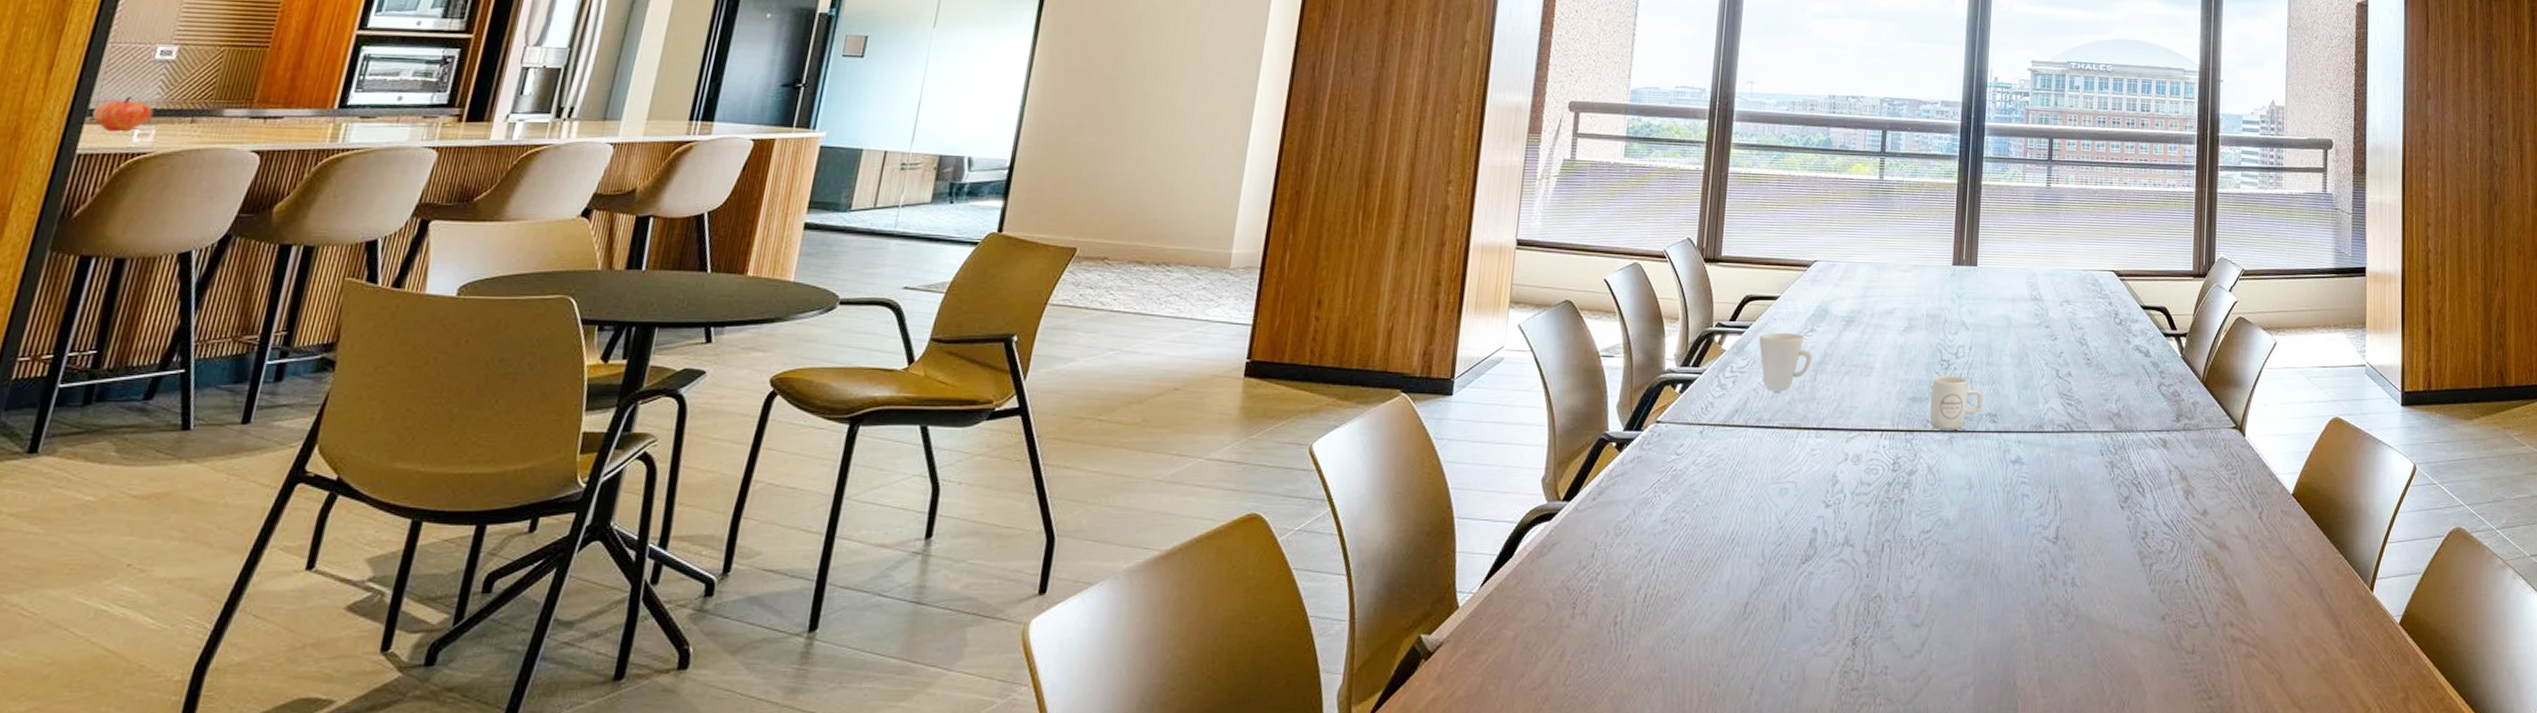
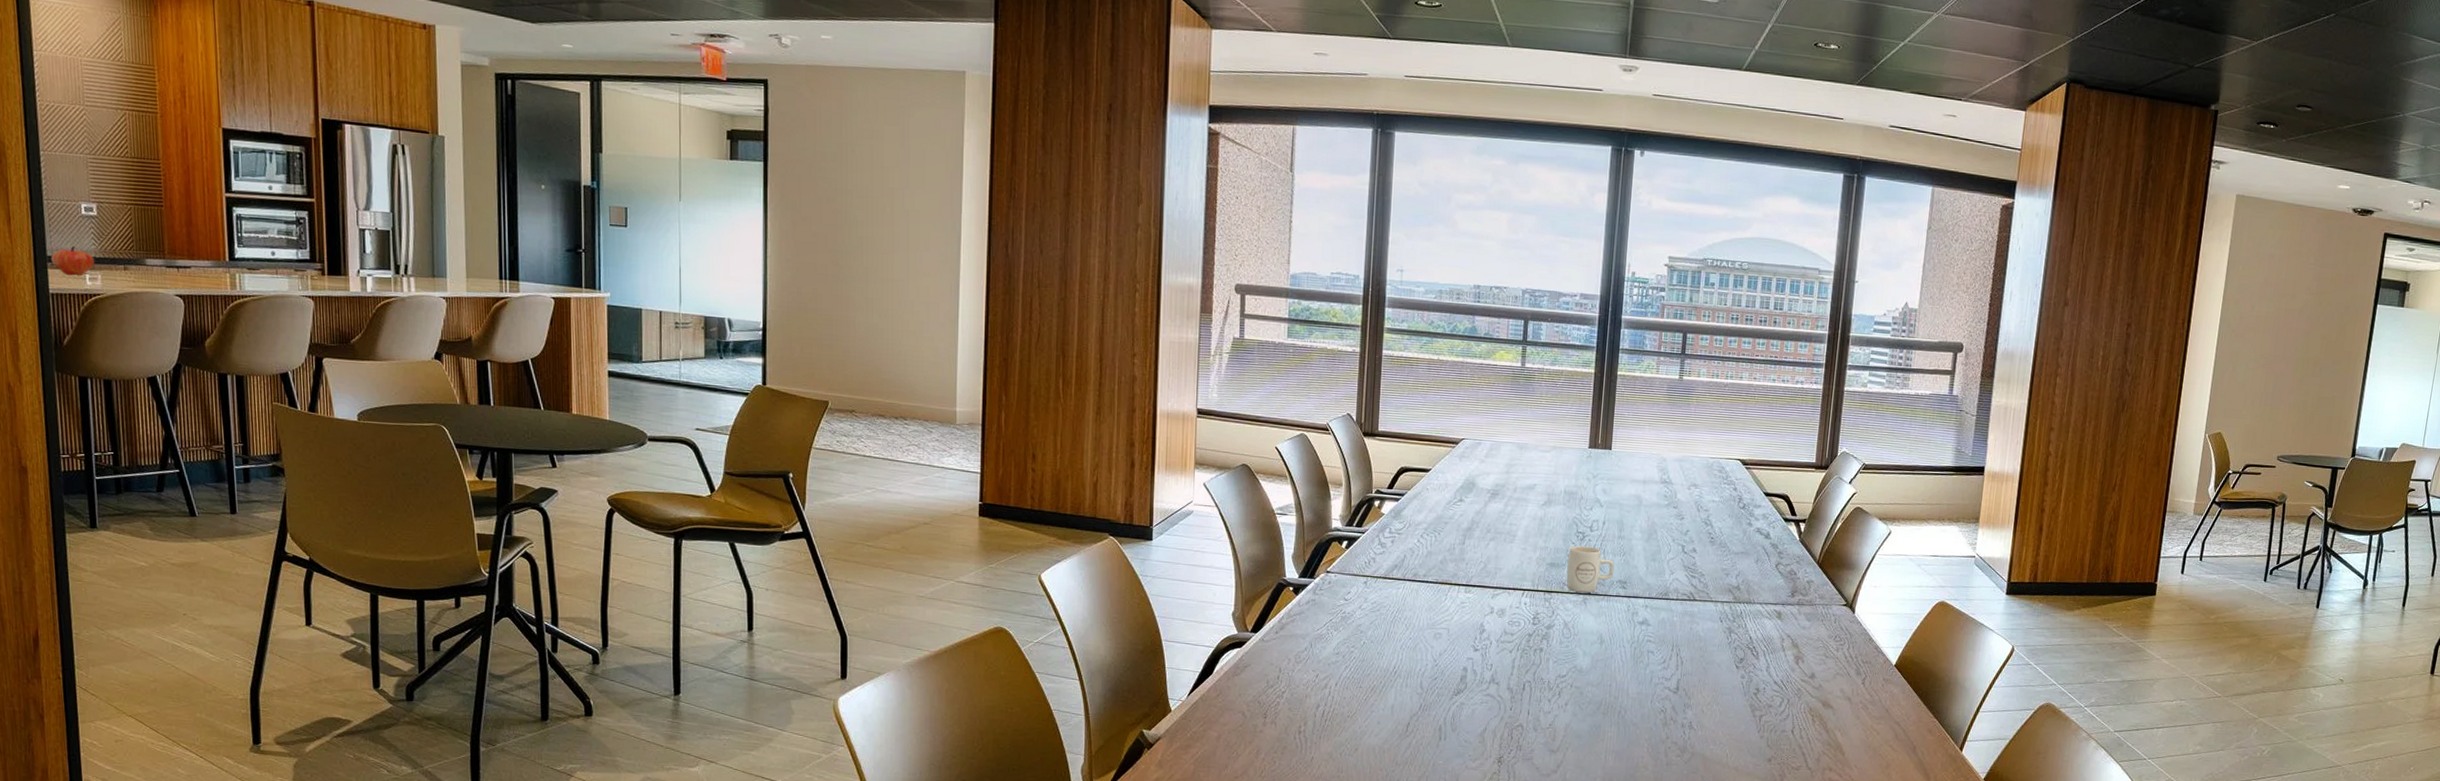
mug: present [1759,333,1812,392] -> none [1414,501,1461,552]

